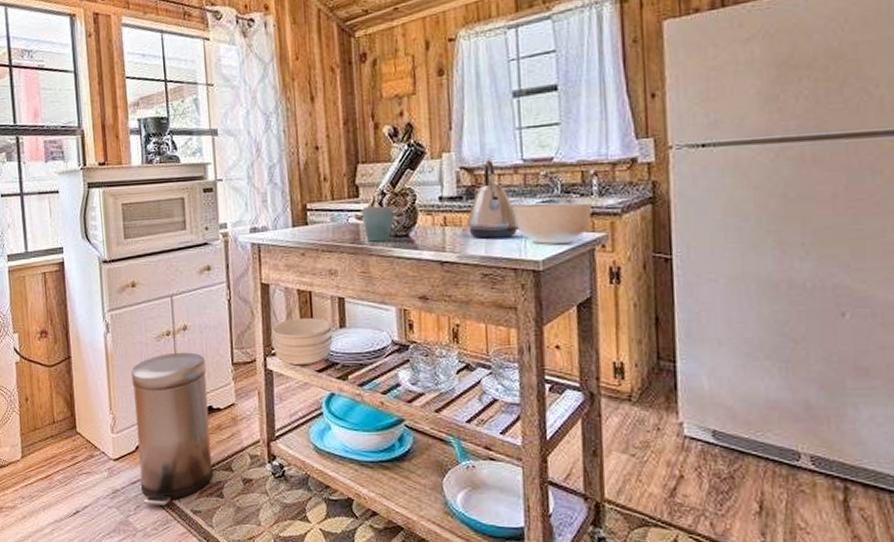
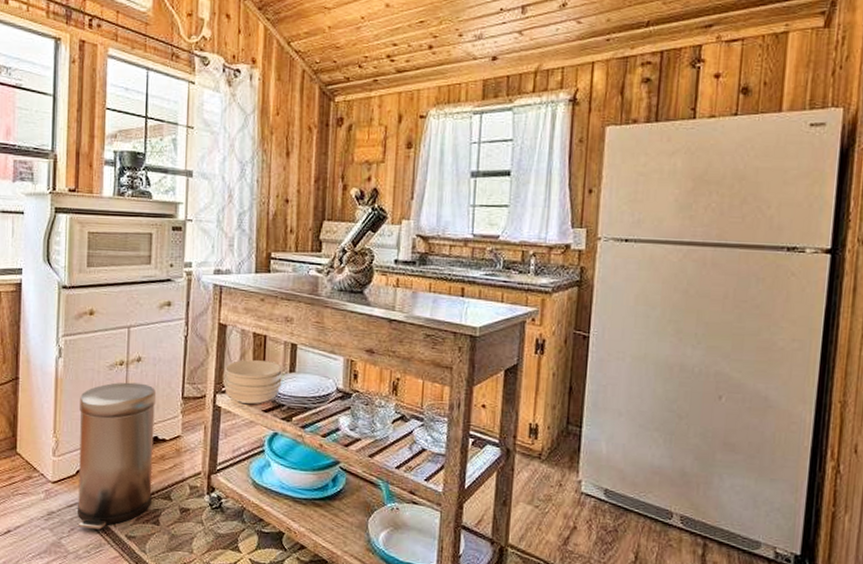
mug: present [362,206,407,242] -> none [322,261,364,296]
kettle: present [466,159,517,240] -> none [417,230,461,305]
bowl: present [513,203,592,245] -> none [459,274,528,315]

